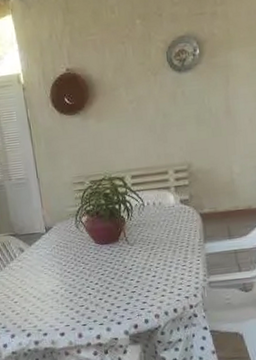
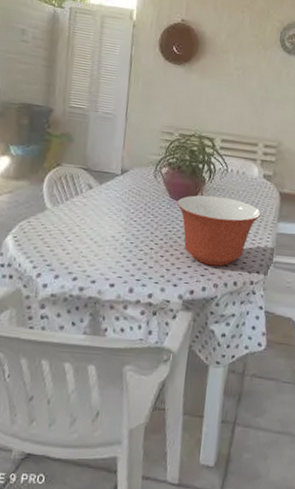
mixing bowl: none [102,230,187,299] -> present [176,195,261,266]

